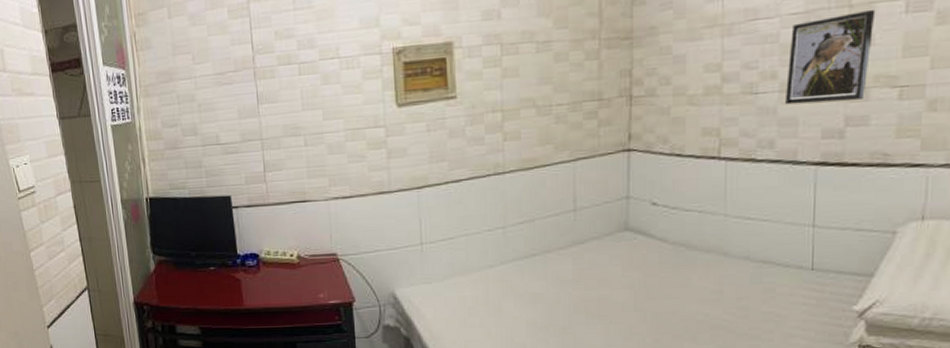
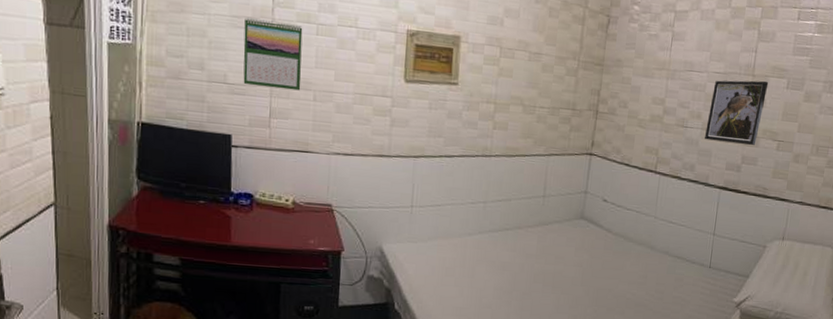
calendar: none [228,68,291,142] -> present [243,17,303,91]

